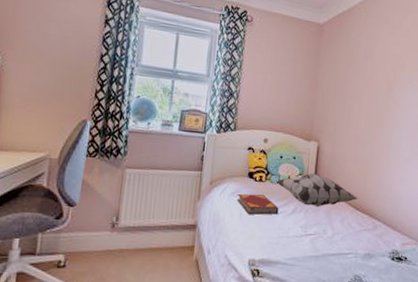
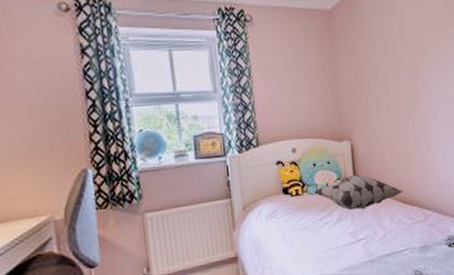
hardback book: present [236,193,279,215] -> none [275,209,323,233]

